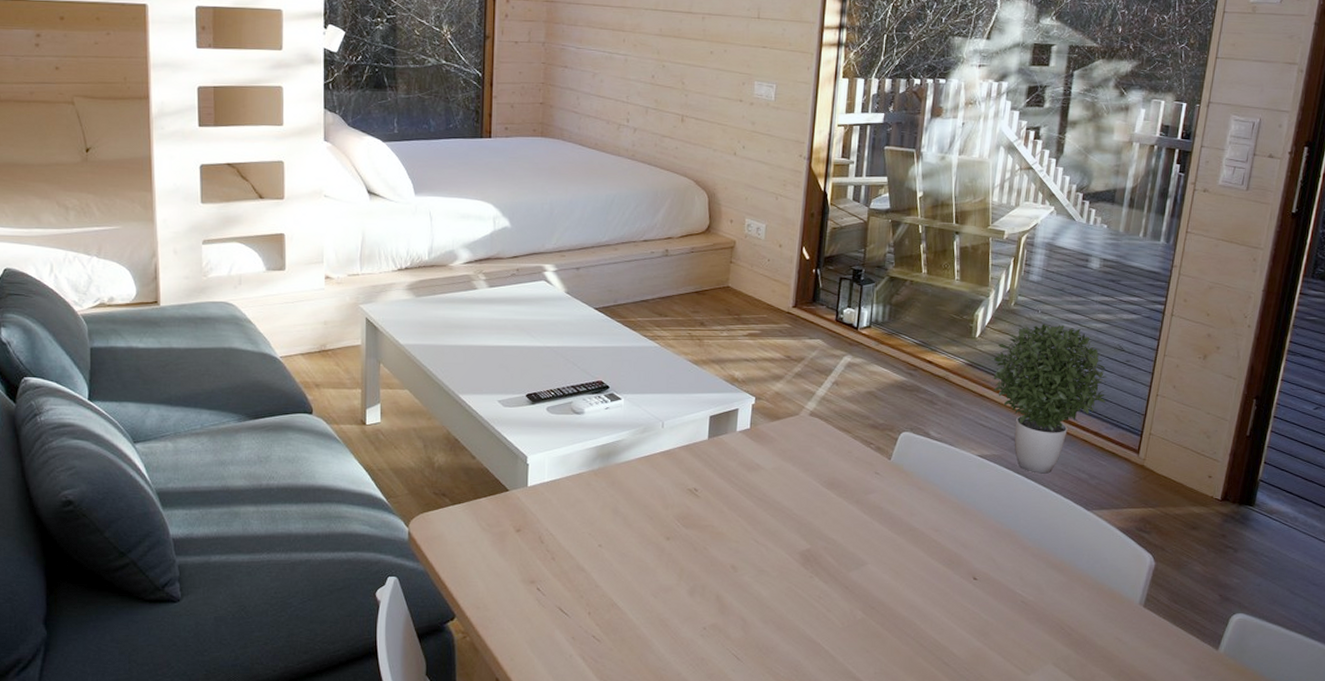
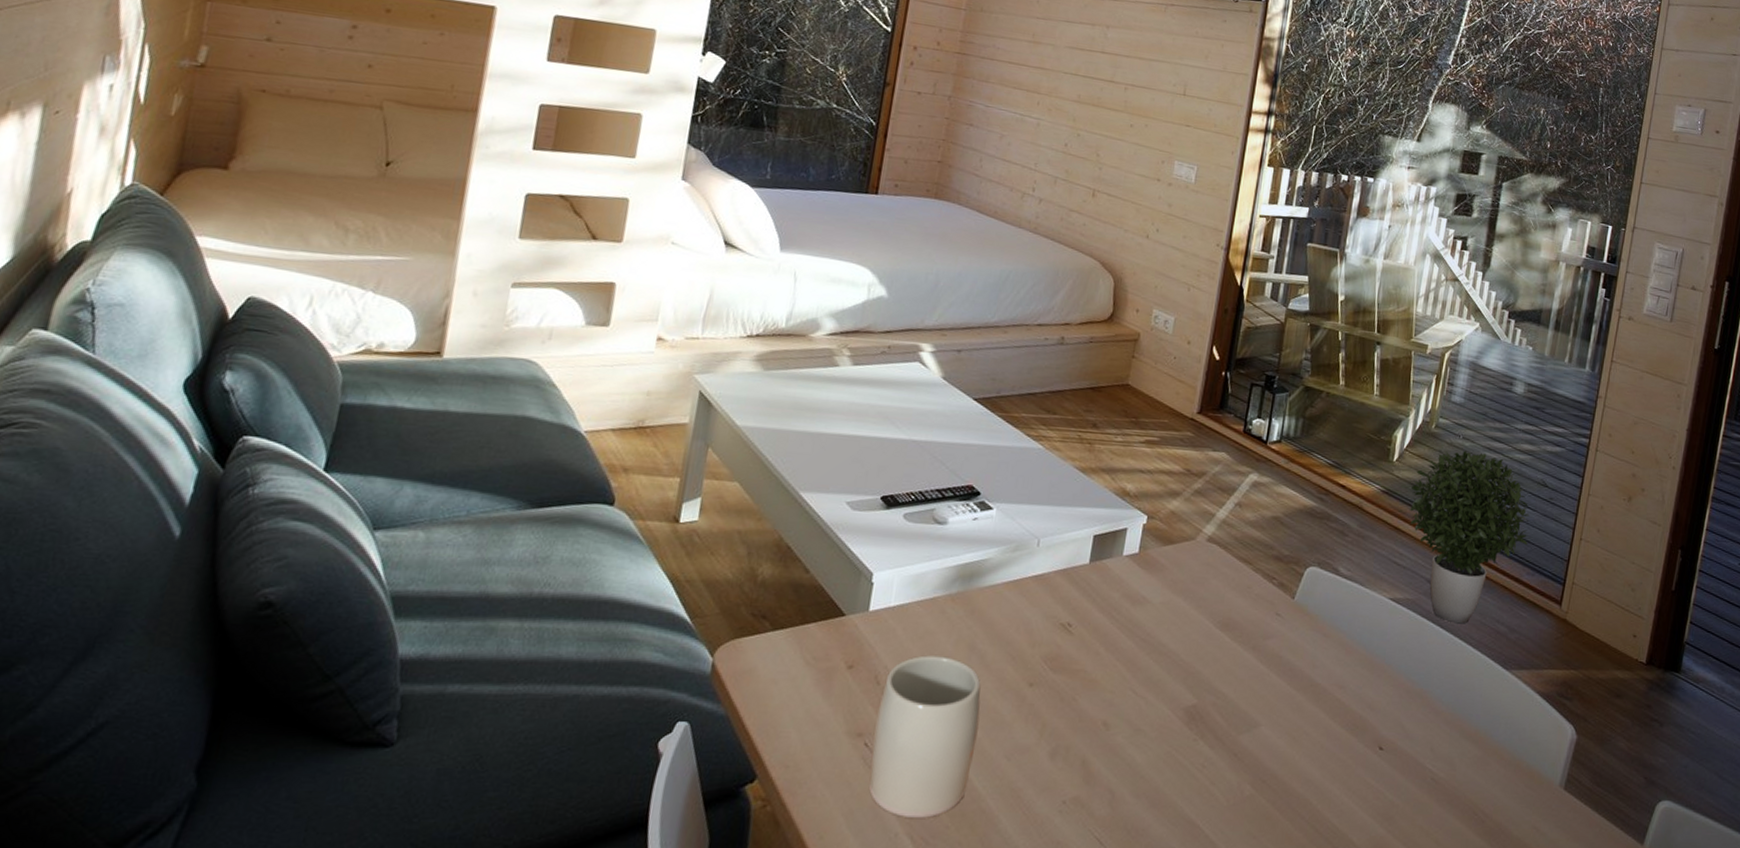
mug: none [543,519,628,643] -> present [868,655,981,818]

